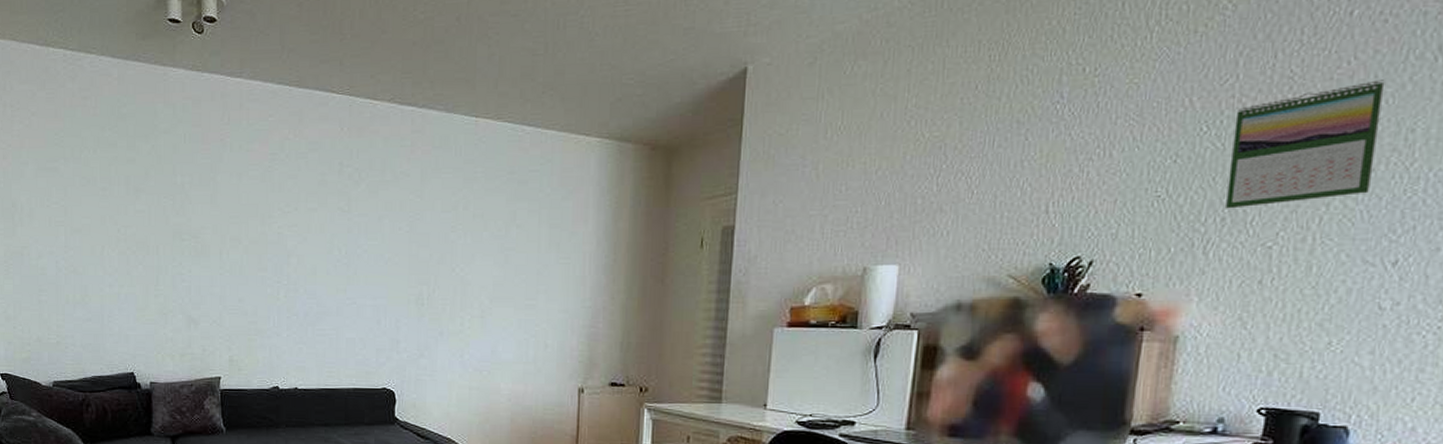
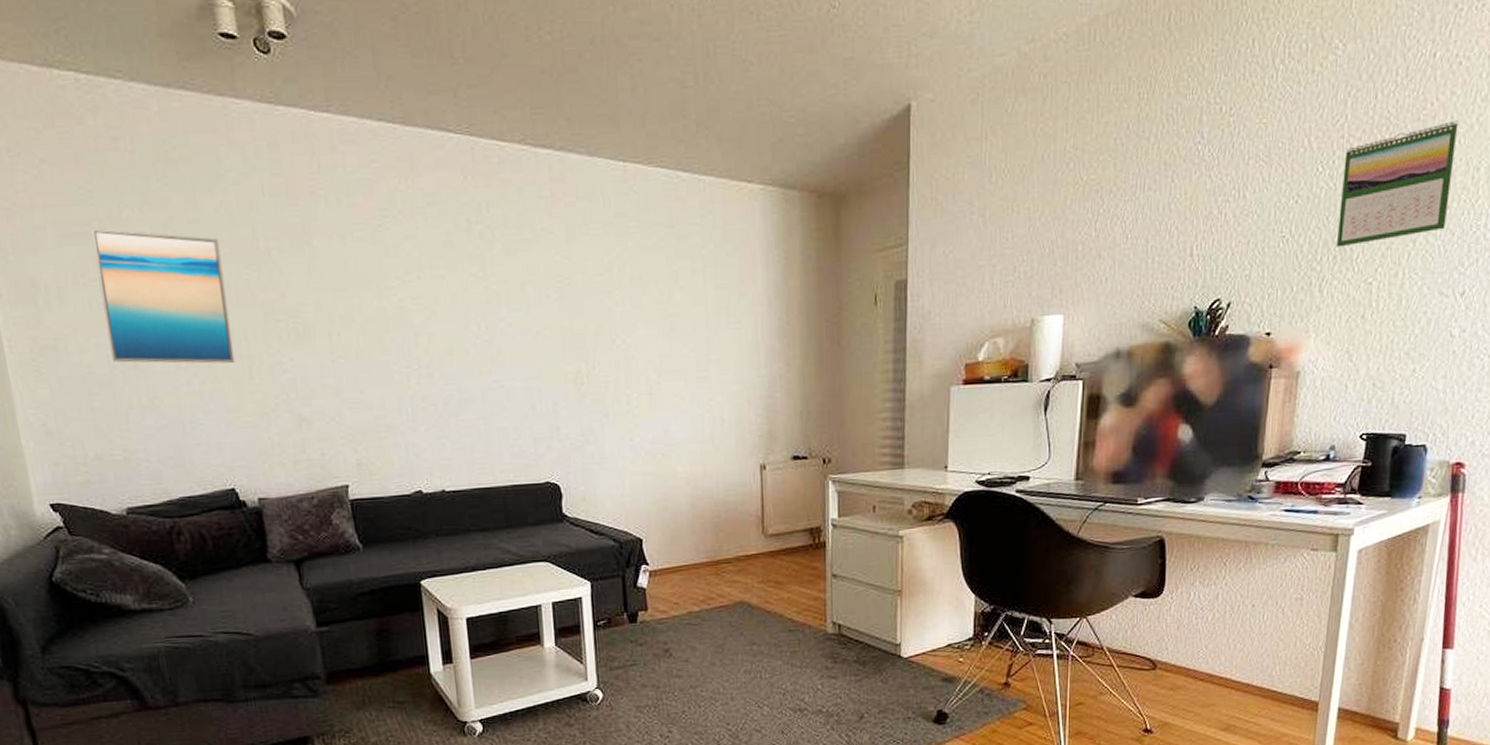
wall art: none [58,164,147,271] -> present [90,227,235,364]

